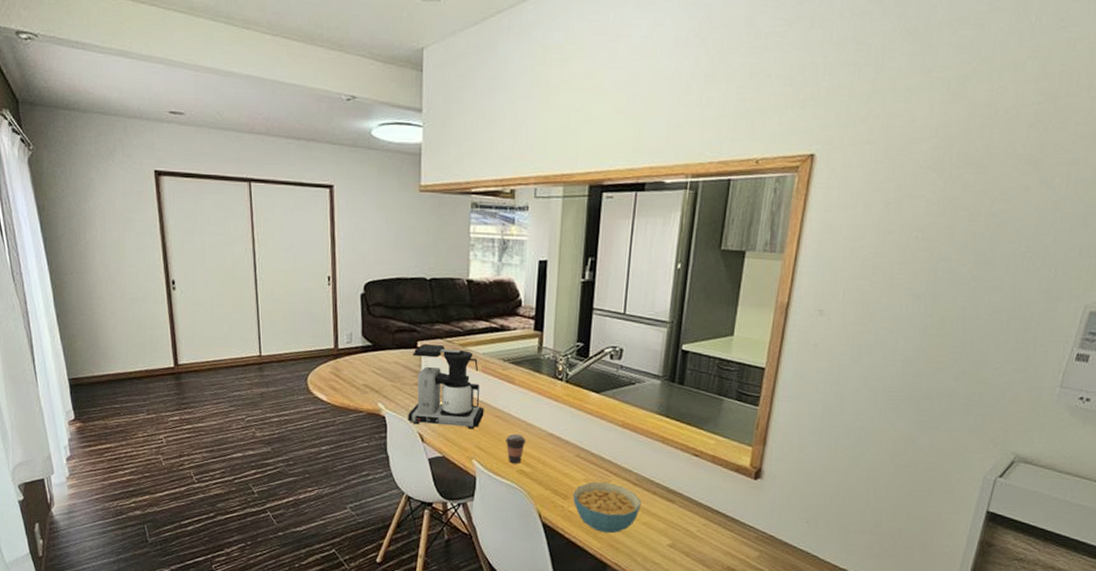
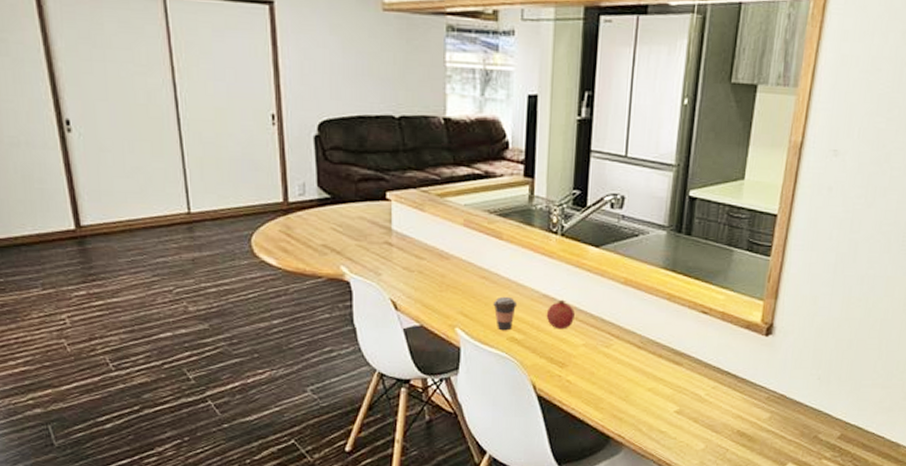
coffee maker: present [408,344,484,430] -> none [377,195,468,293]
fruit: none [551,438,577,465] -> present [546,299,575,330]
cereal bowl: present [573,482,641,533] -> none [571,347,646,403]

